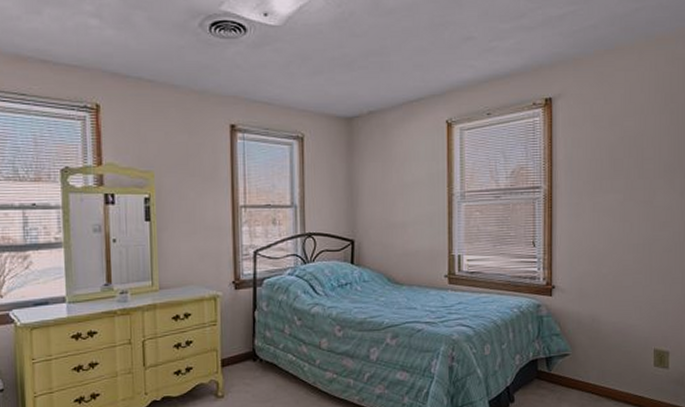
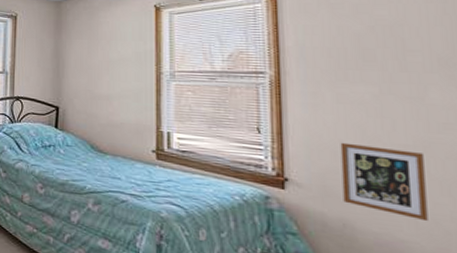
picture frame: none [593,247,649,307] -> present [340,142,428,222]

